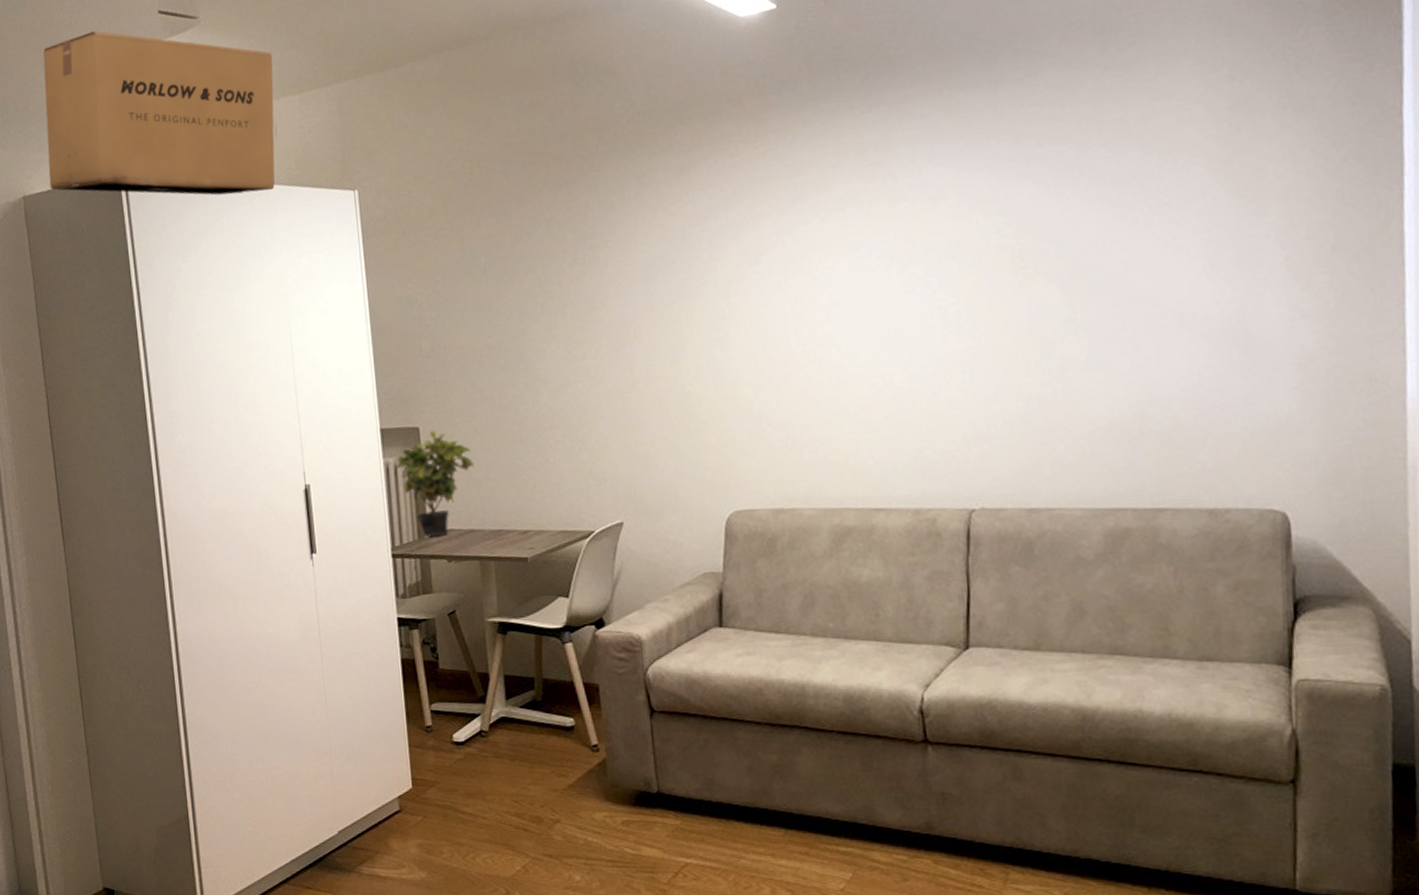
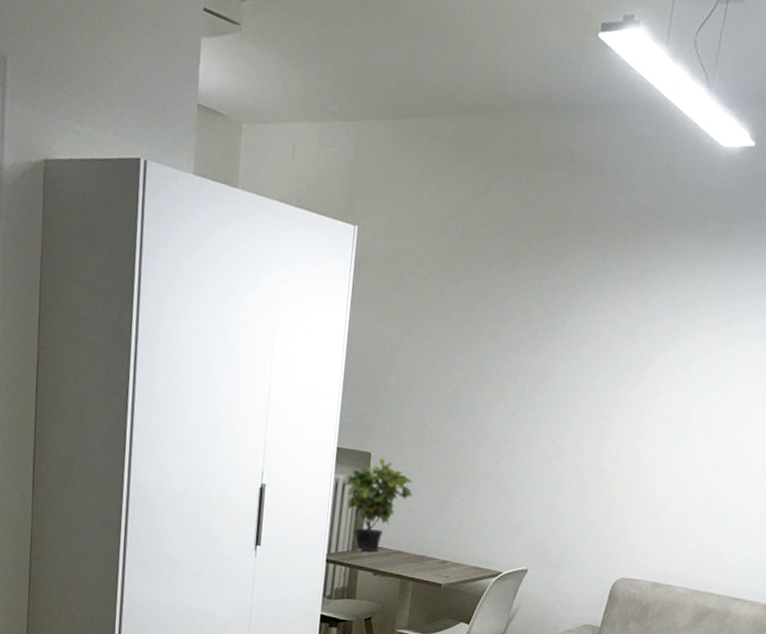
box: present [43,31,275,196] -> none [72,12,304,208]

